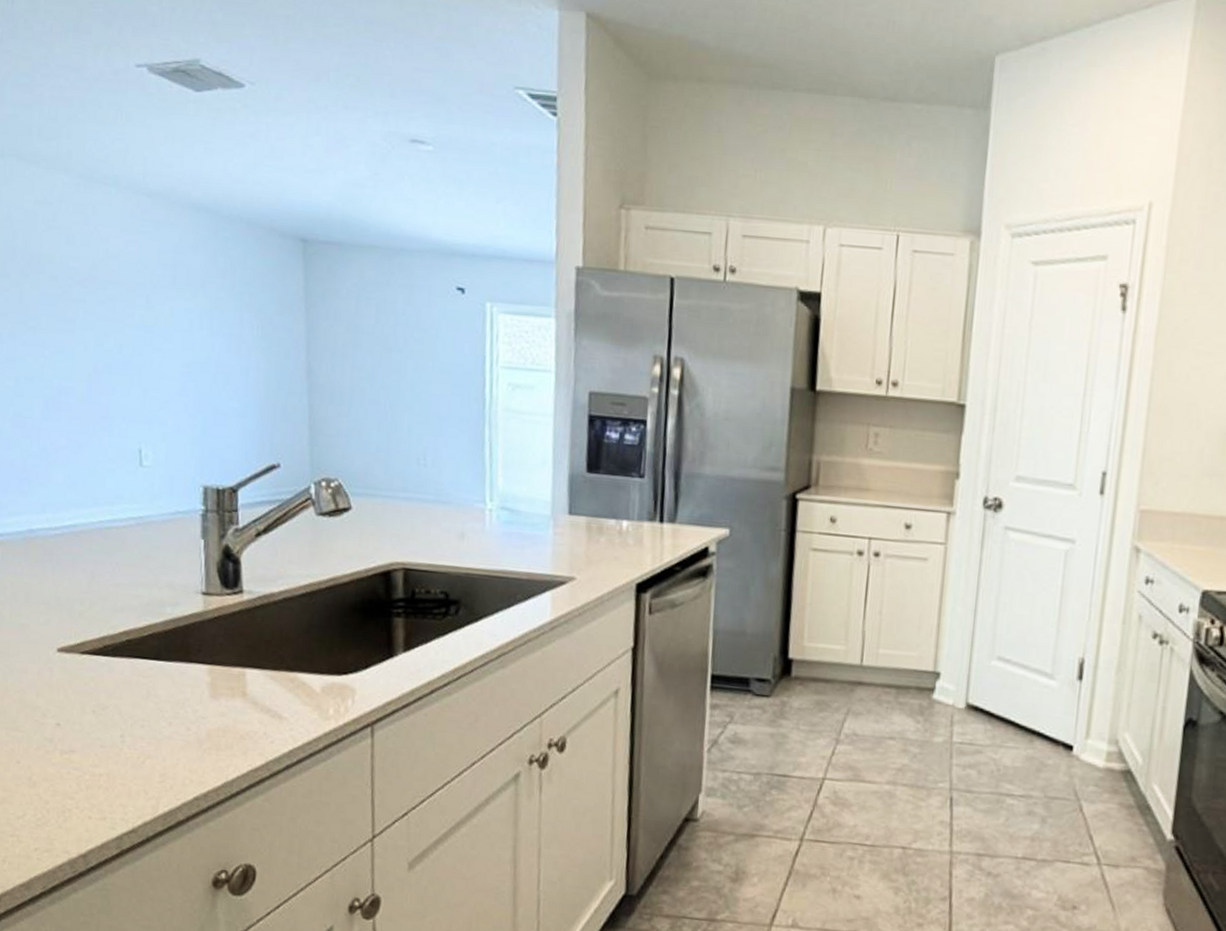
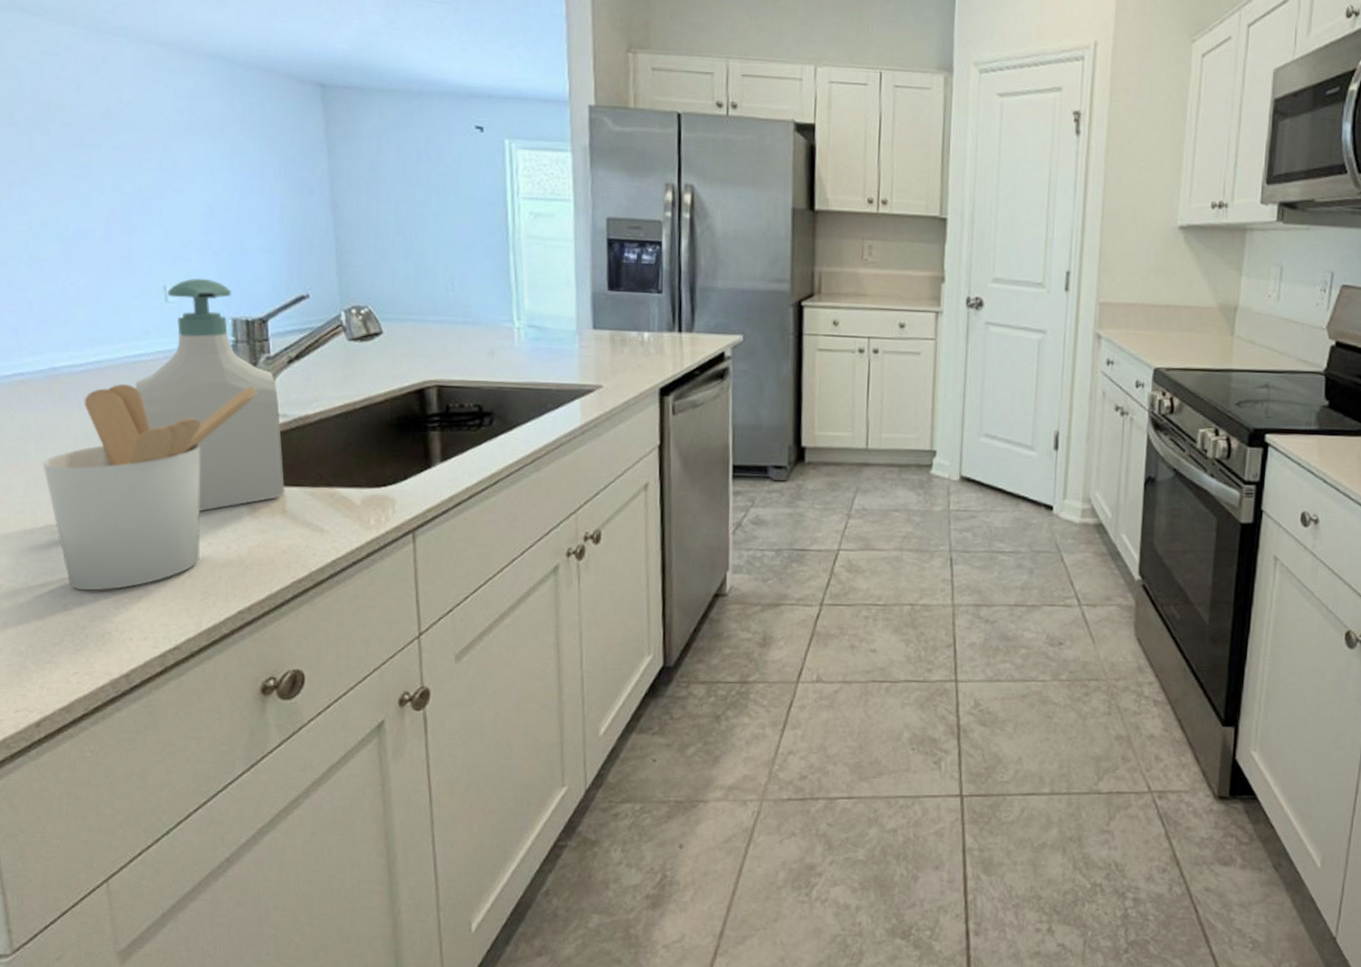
utensil holder: none [16,550,224,765] -> present [42,384,257,591]
soap bottle: none [106,442,246,689] -> present [135,278,285,511]

